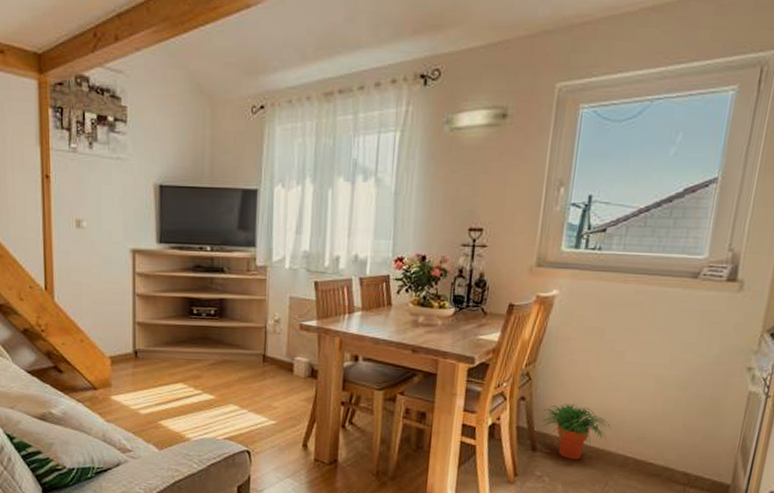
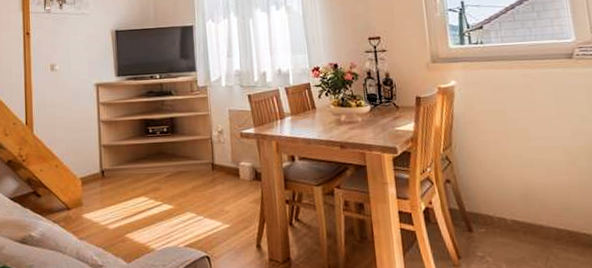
potted plant: present [542,404,611,460] -> none [470,182,536,237]

